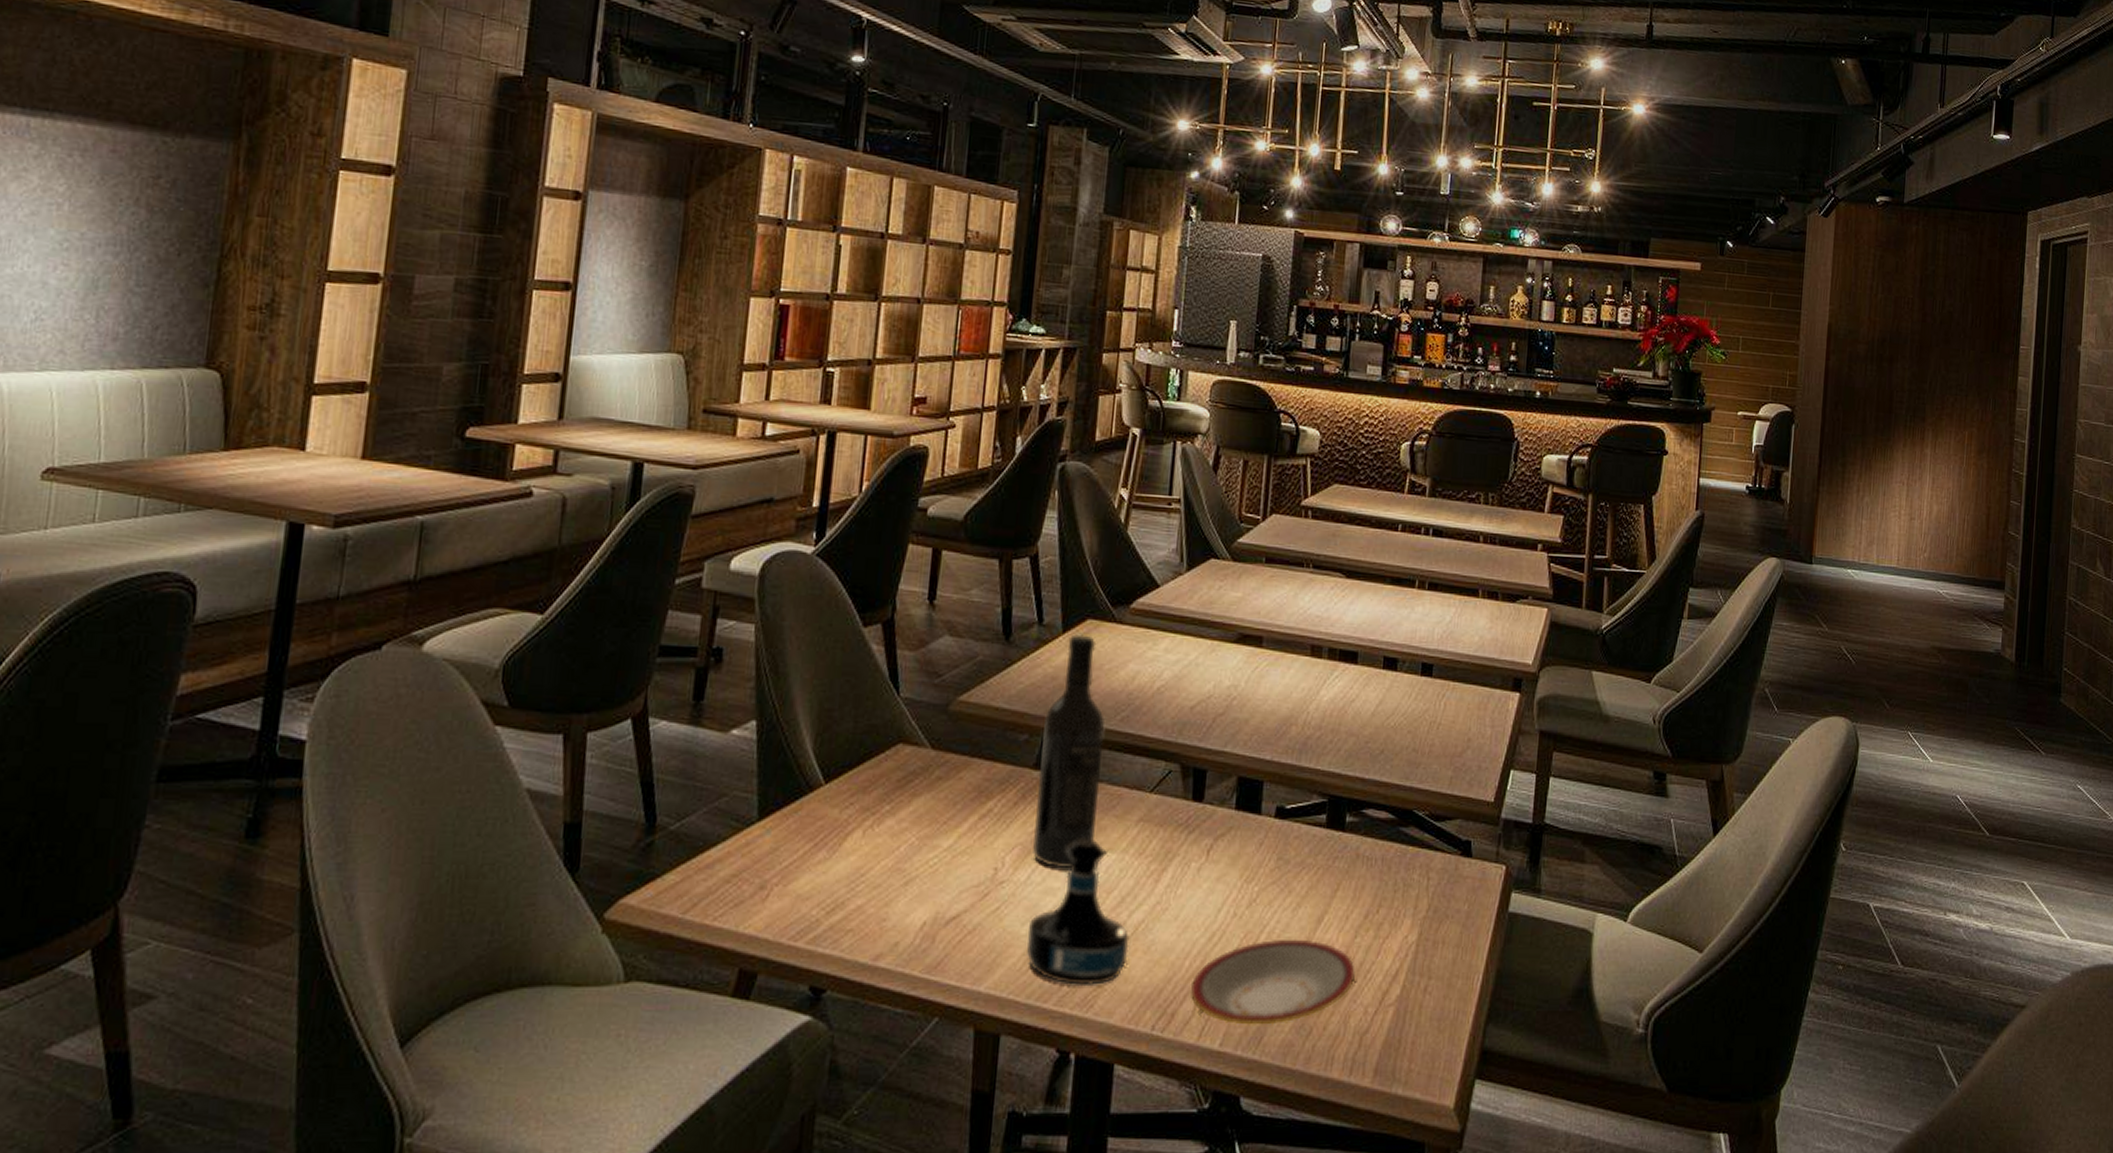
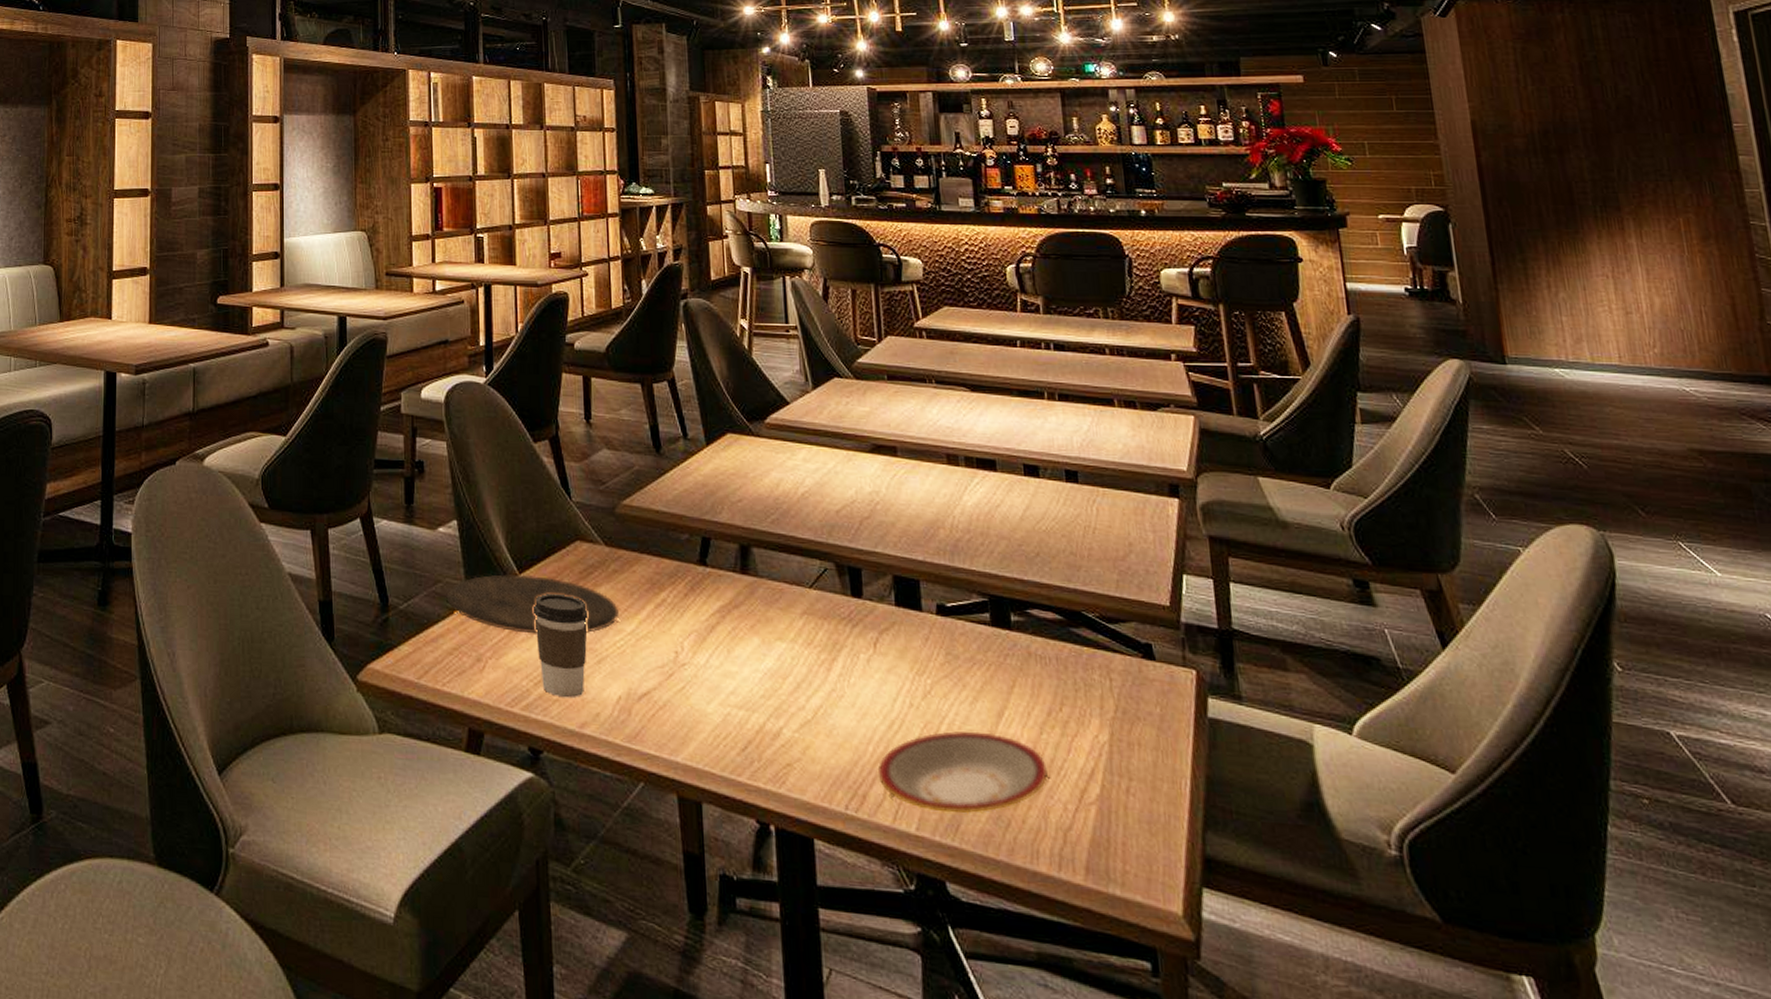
plate: none [731,783,937,854] -> present [446,574,619,634]
coffee cup: none [835,807,902,927] -> present [534,594,589,698]
tequila bottle: present [1026,838,1130,985] -> none [713,627,812,763]
wine bottle: present [1033,634,1106,869] -> none [701,446,763,655]

